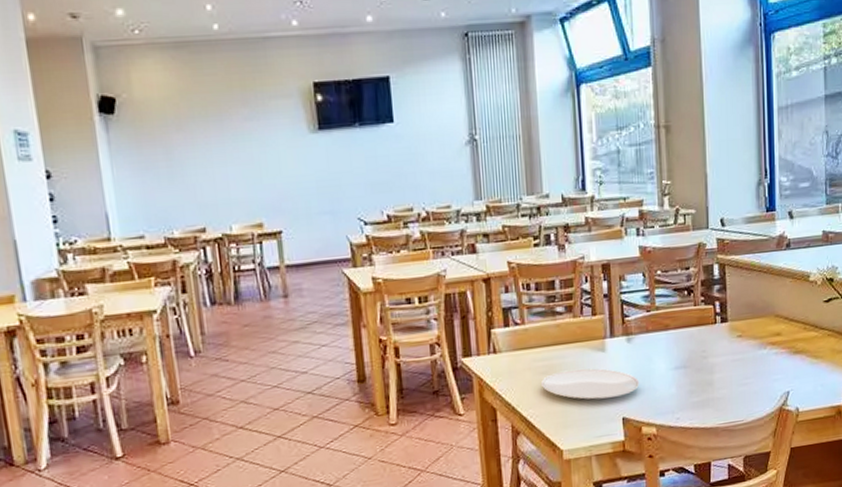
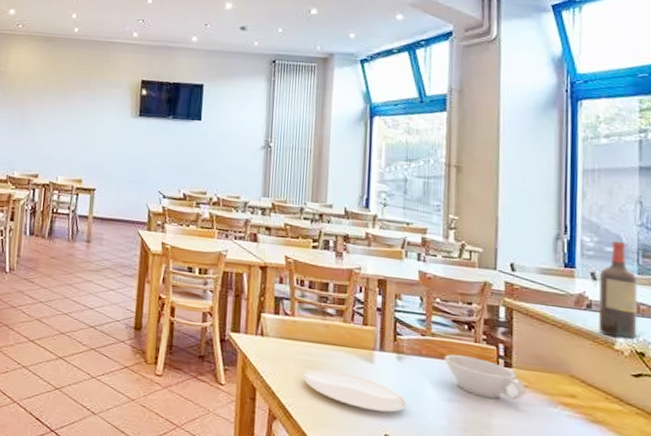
cup: none [669,320,741,357] -> present [444,354,526,400]
wine bottle: none [796,174,827,270] -> present [599,240,638,340]

